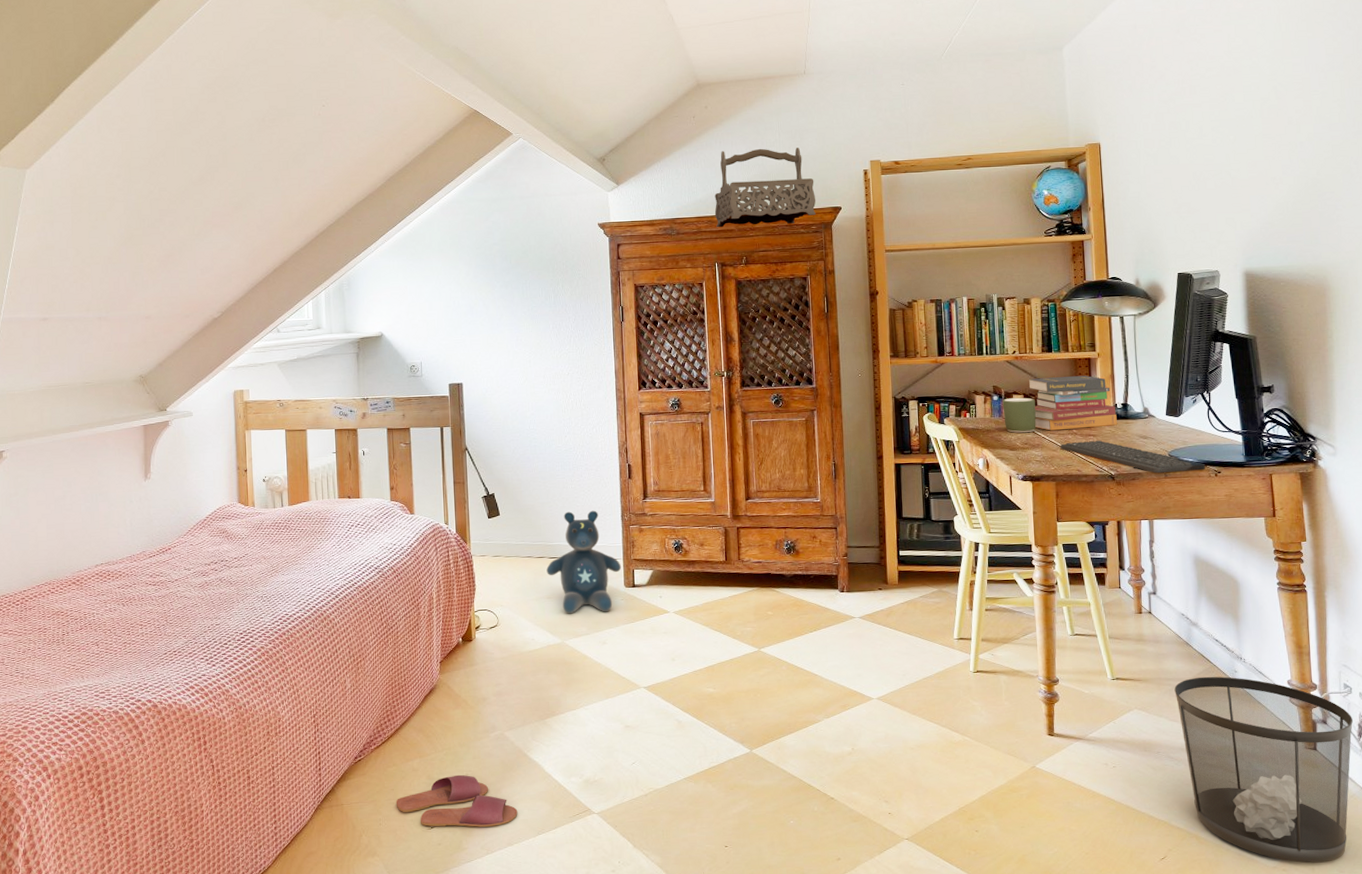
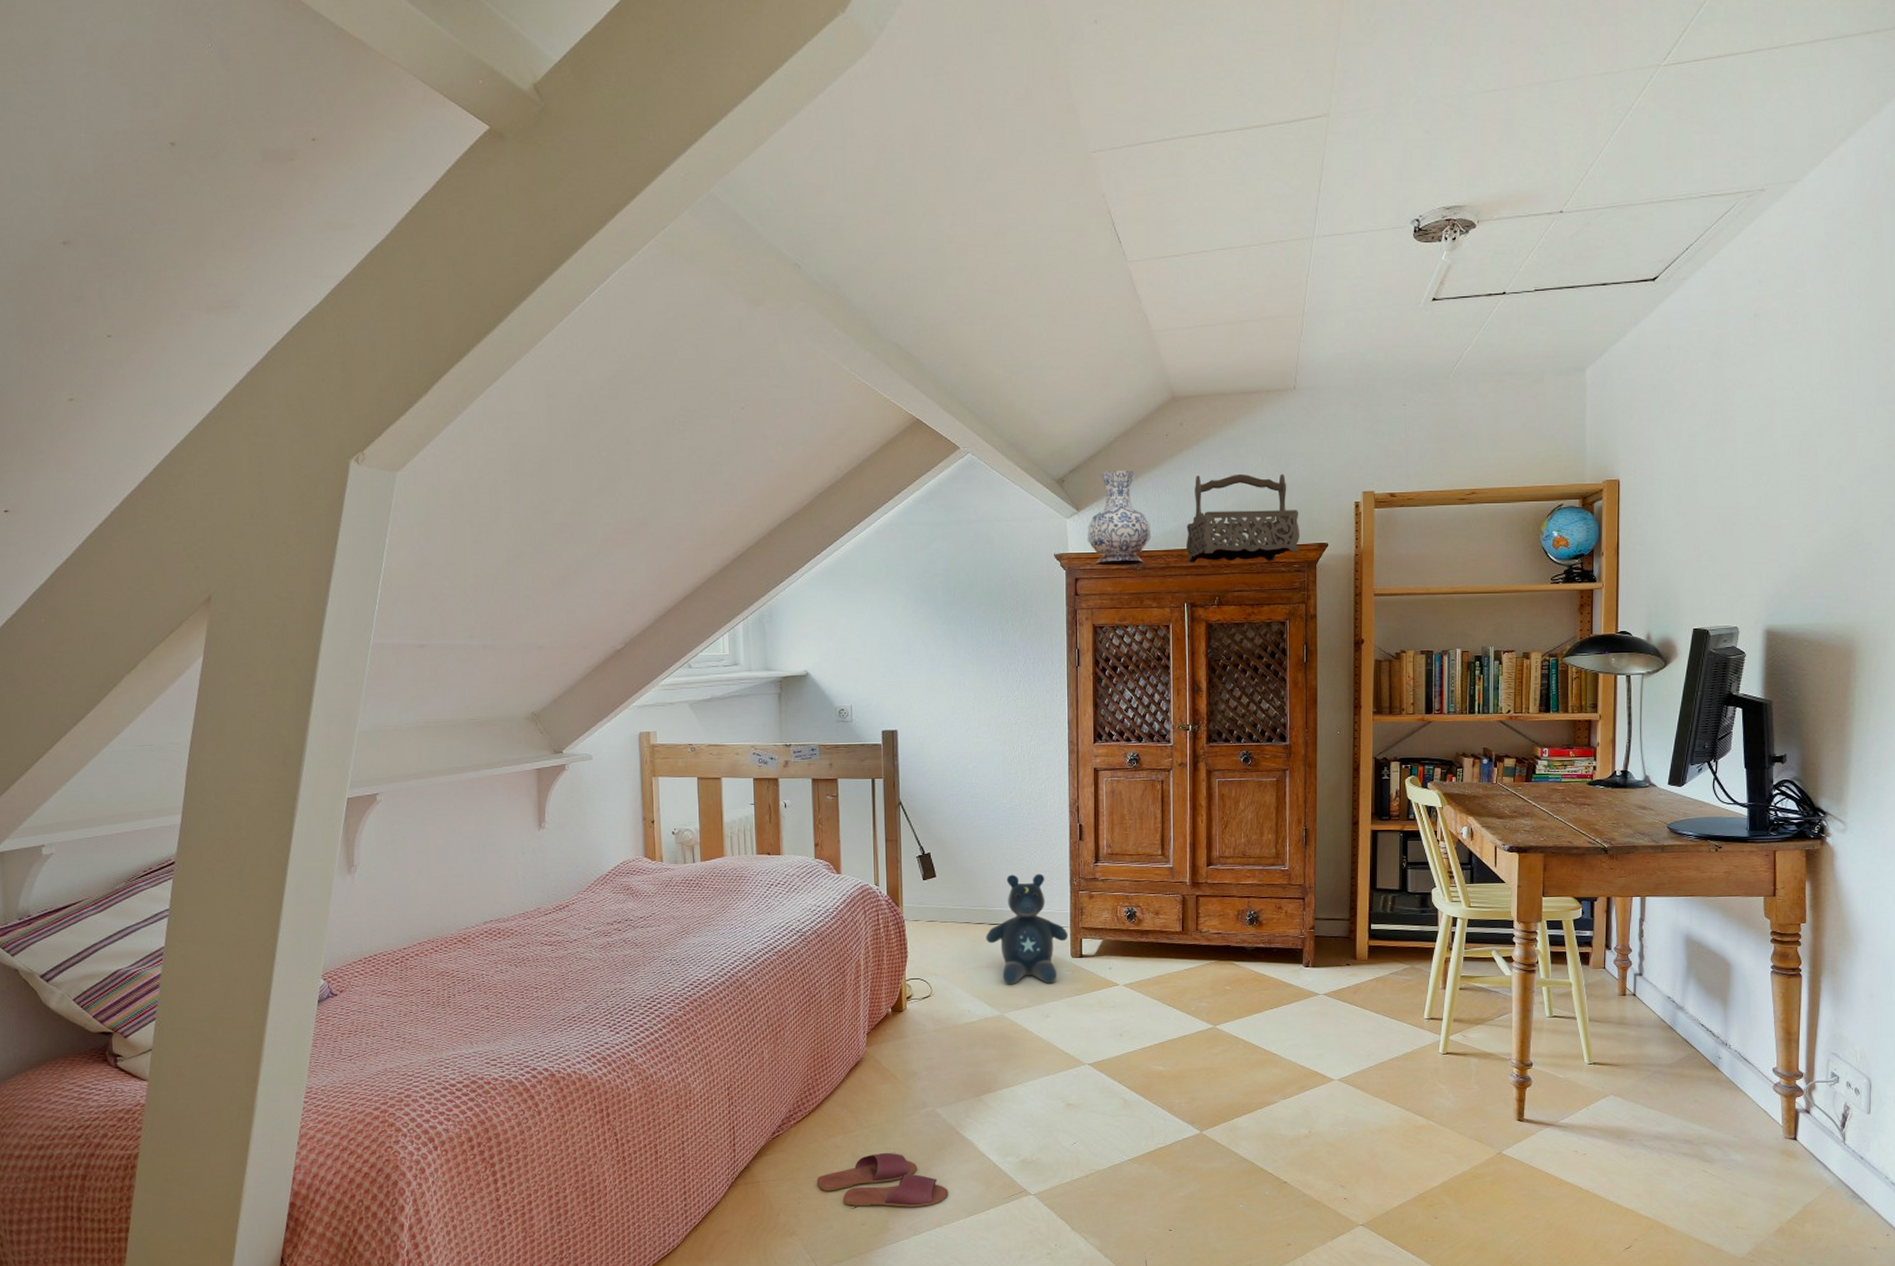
vase: none [626,148,684,233] -> present [1087,470,1151,566]
mug: present [1002,397,1036,433] -> none [1492,761,1528,800]
books: present [1028,375,1117,431] -> none [1522,738,1615,799]
computer keyboard: present [1060,440,1206,474] -> none [1552,810,1706,847]
waste bin: present [1174,676,1354,864] -> none [1654,1062,1838,1255]

